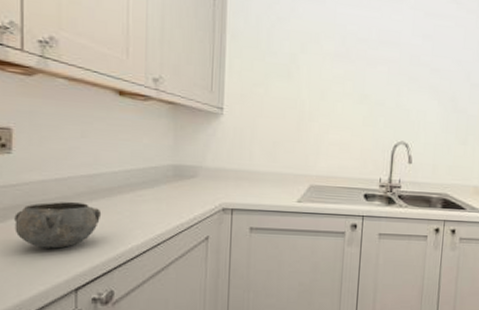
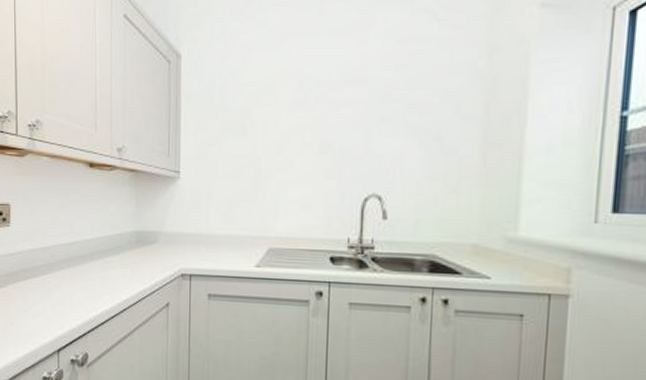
decorative bowl: present [14,201,102,249] -> none [12,268,77,312]

